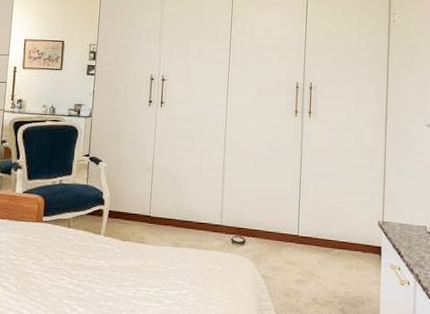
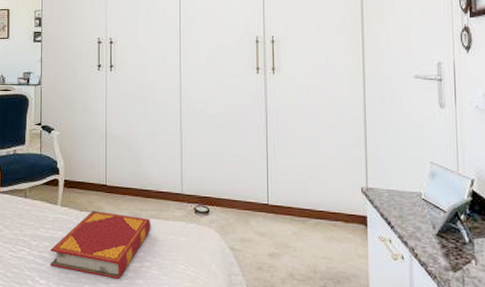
hardback book: none [89,241,191,307] -> present [50,211,151,280]

